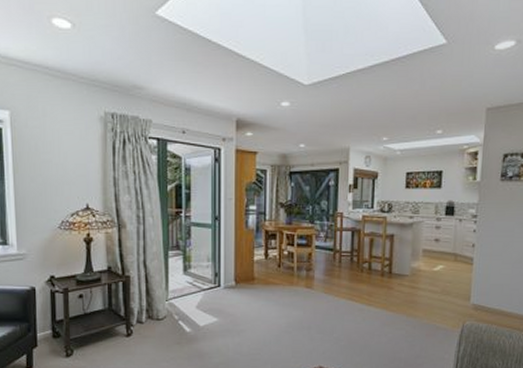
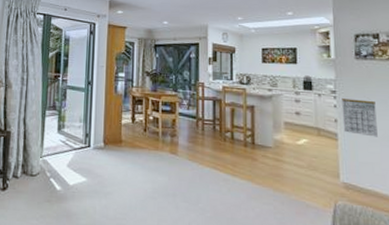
calendar: none [479,223,514,259] -> present [341,99,378,137]

